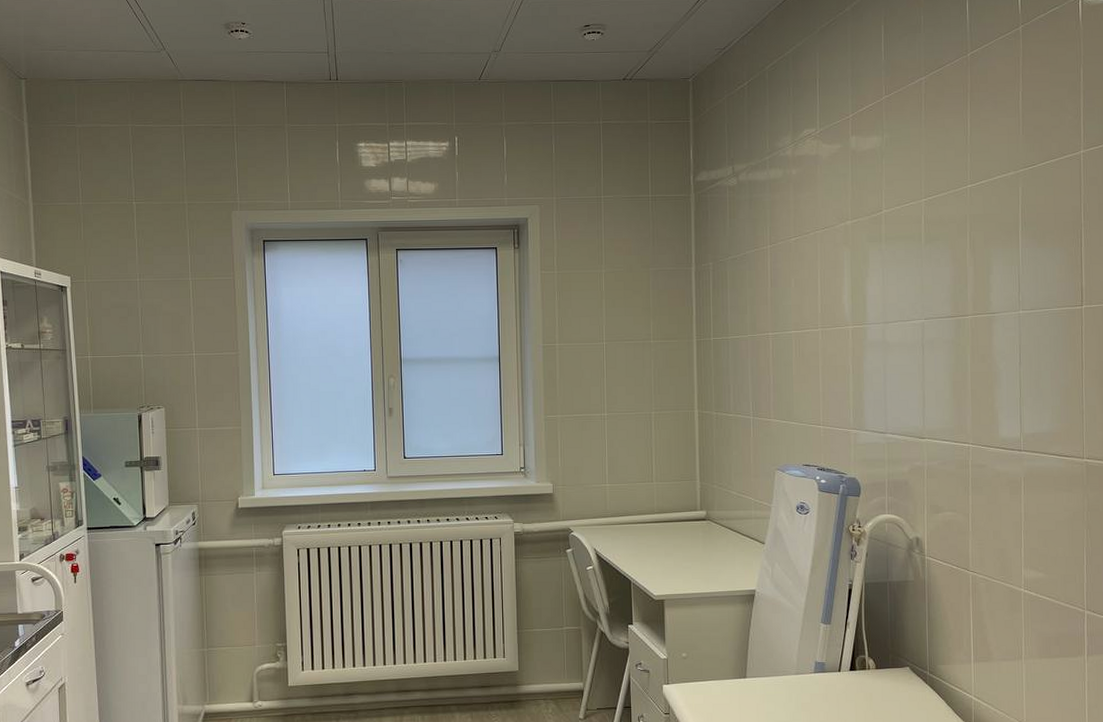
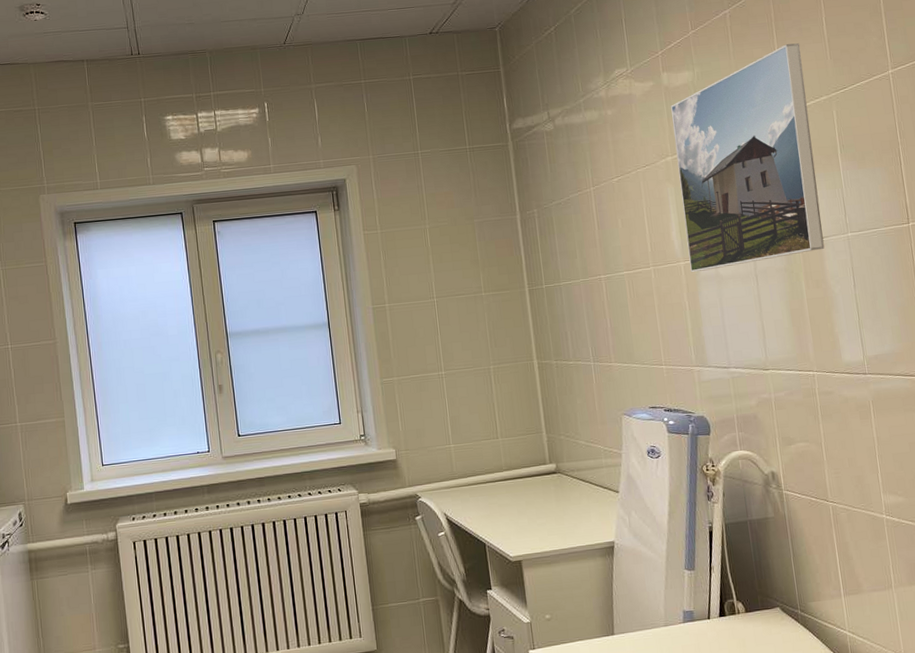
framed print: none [856,116,995,336] -> present [671,43,825,272]

